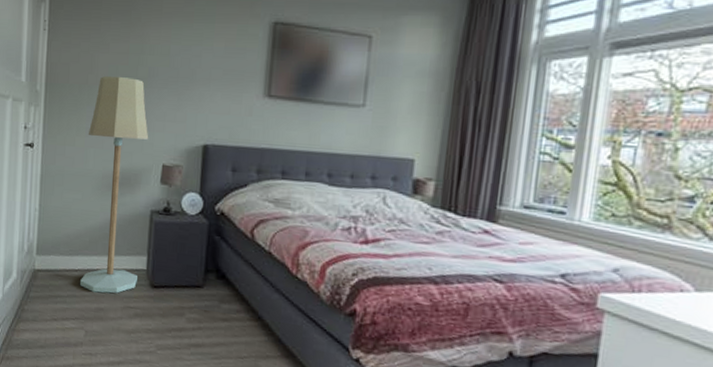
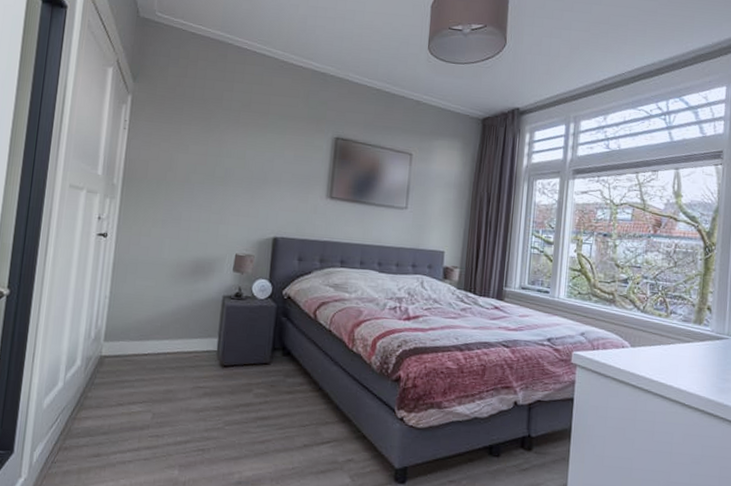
floor lamp: present [80,75,149,294] -> none [149,174,224,375]

